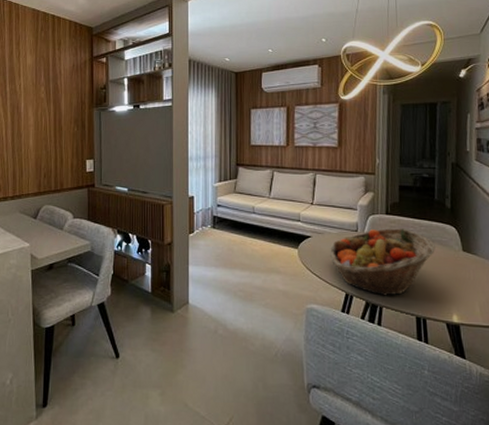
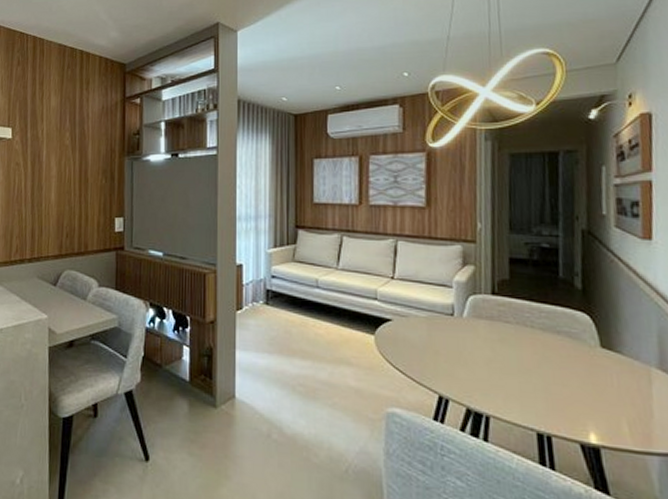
fruit basket: present [330,228,435,296] -> none [417,312,562,403]

